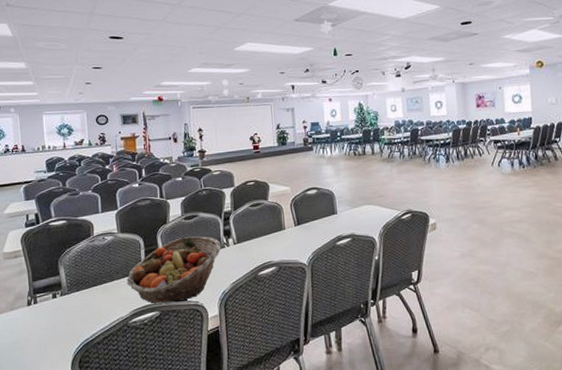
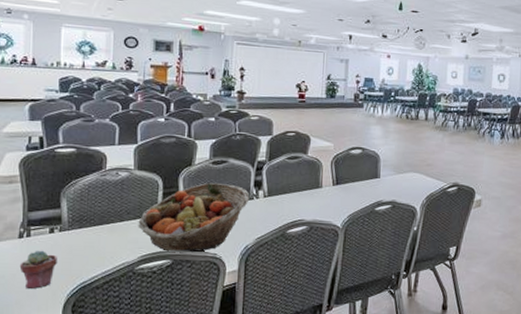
potted succulent: none [31,314,62,350] -> present [19,250,57,289]

